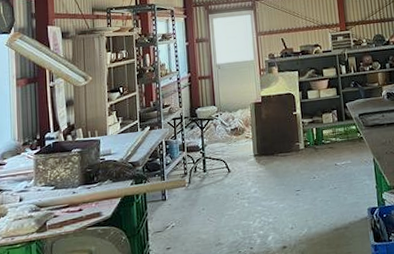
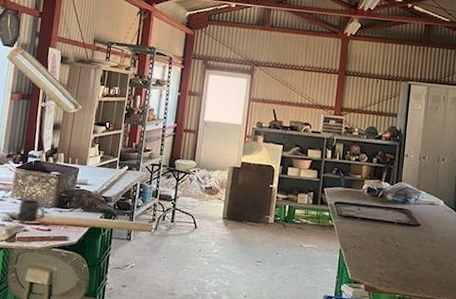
mug: none [44,182,74,209] -> present [17,199,46,223]

